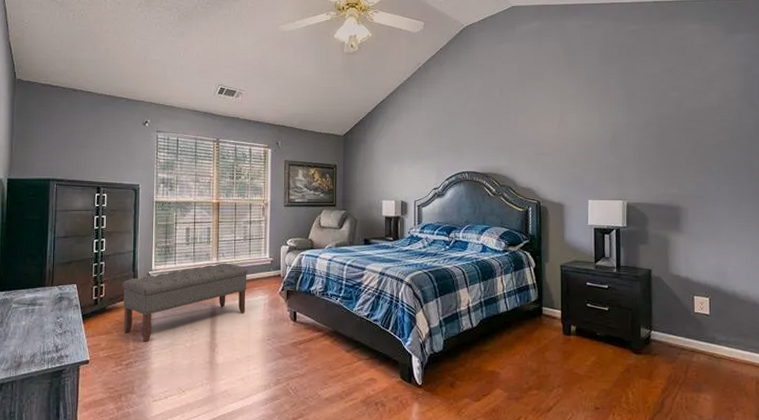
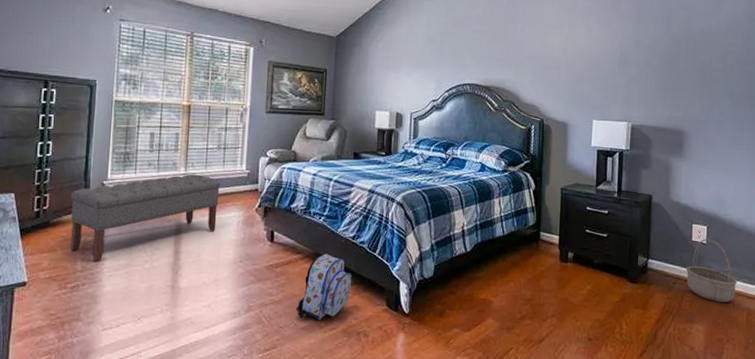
backpack: none [319,331,368,392] -> present [296,253,352,320]
basket: none [690,309,744,372] -> present [686,238,738,302]

